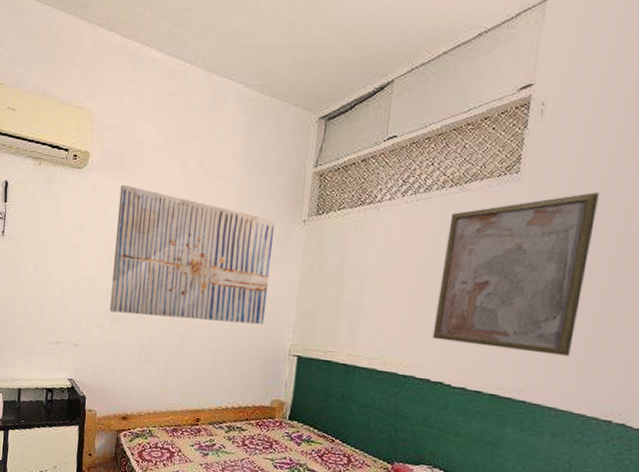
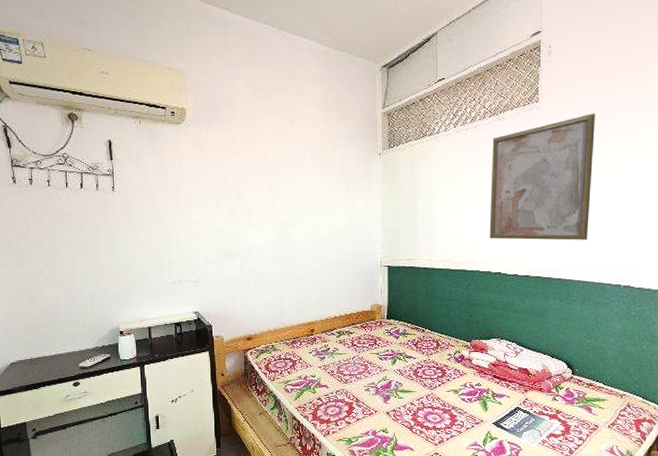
wall art: present [109,184,276,325] -> none [218,135,357,249]

